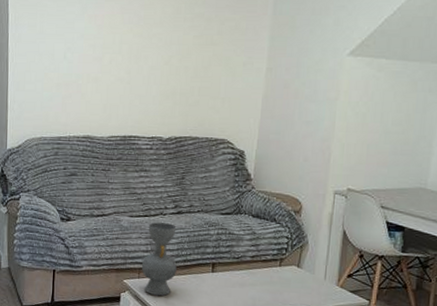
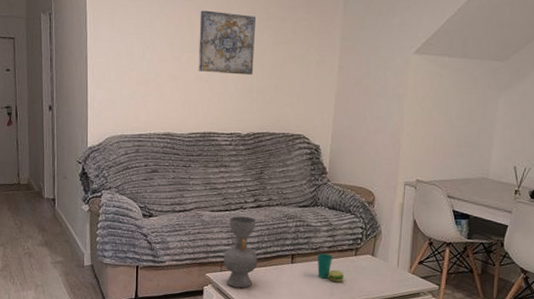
wall art: none [120,11,180,77] -> present [198,10,255,75]
cup: none [239,263,267,293] -> present [317,253,344,282]

